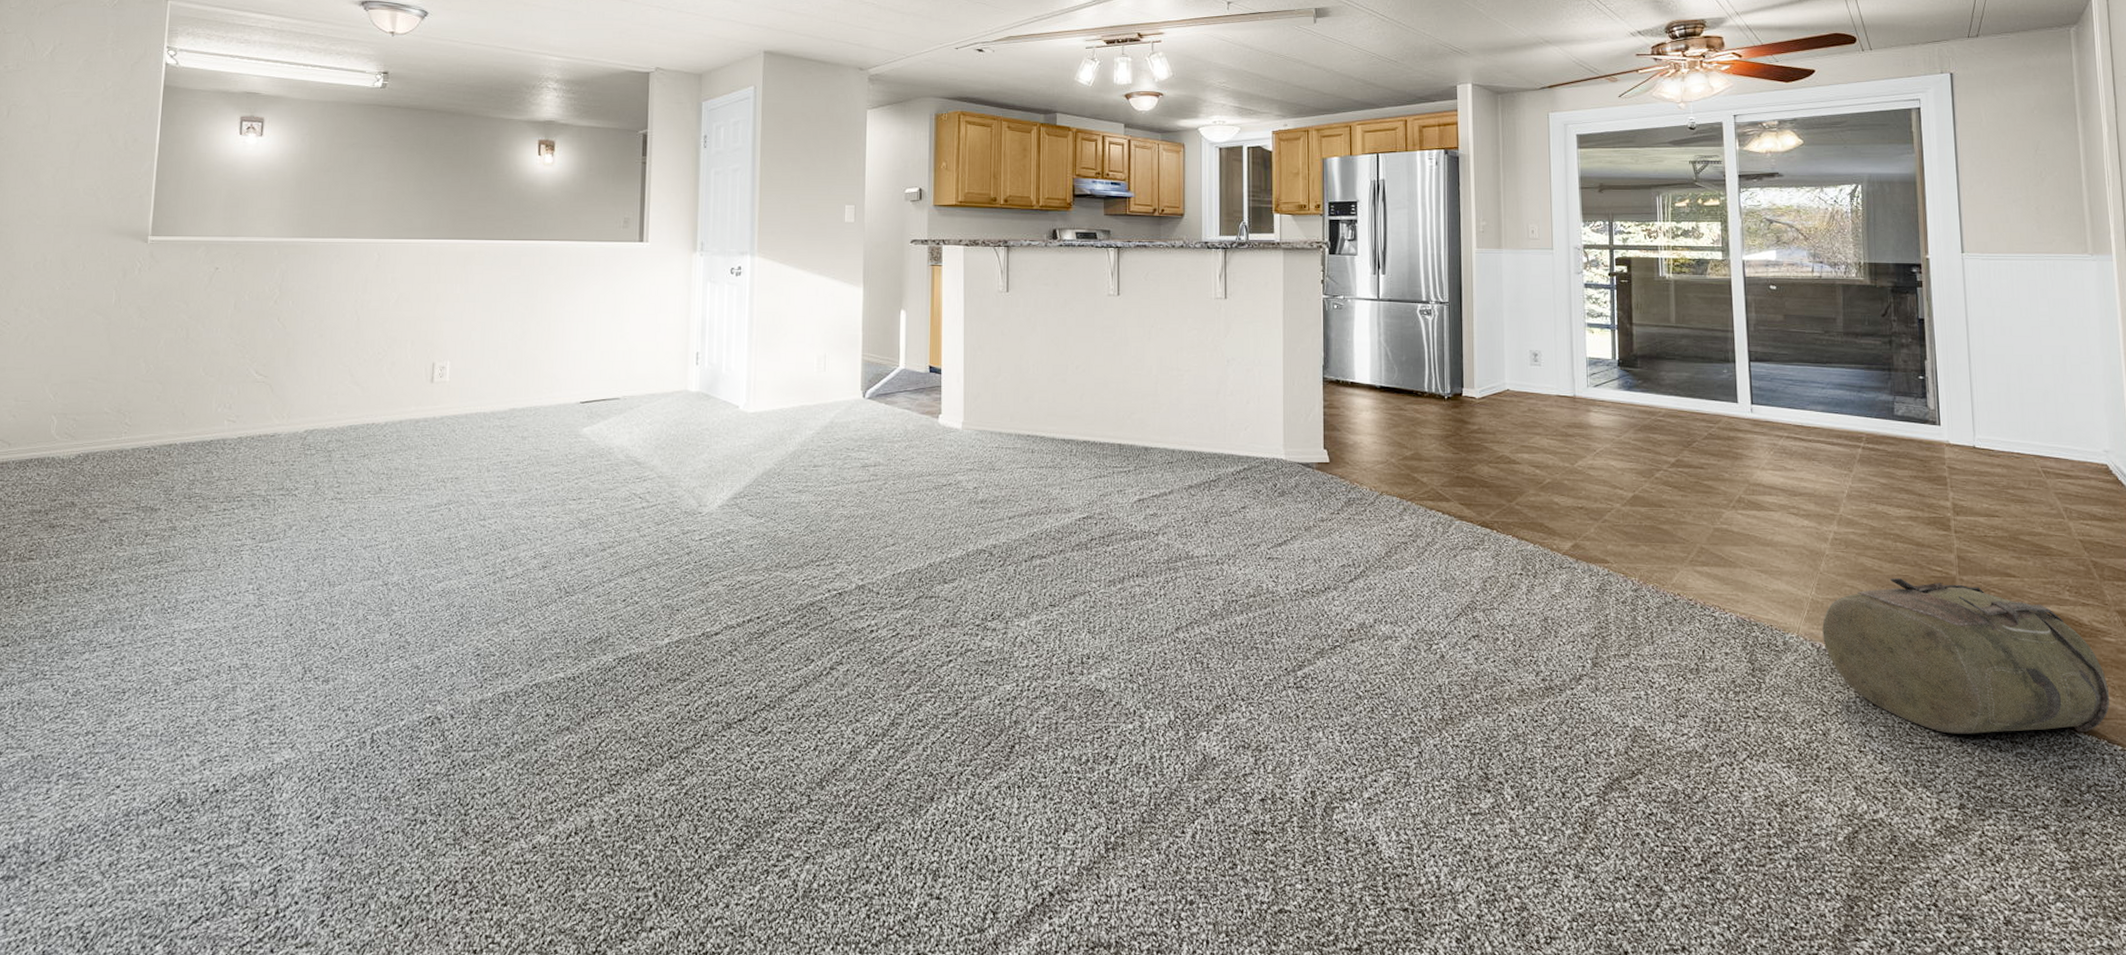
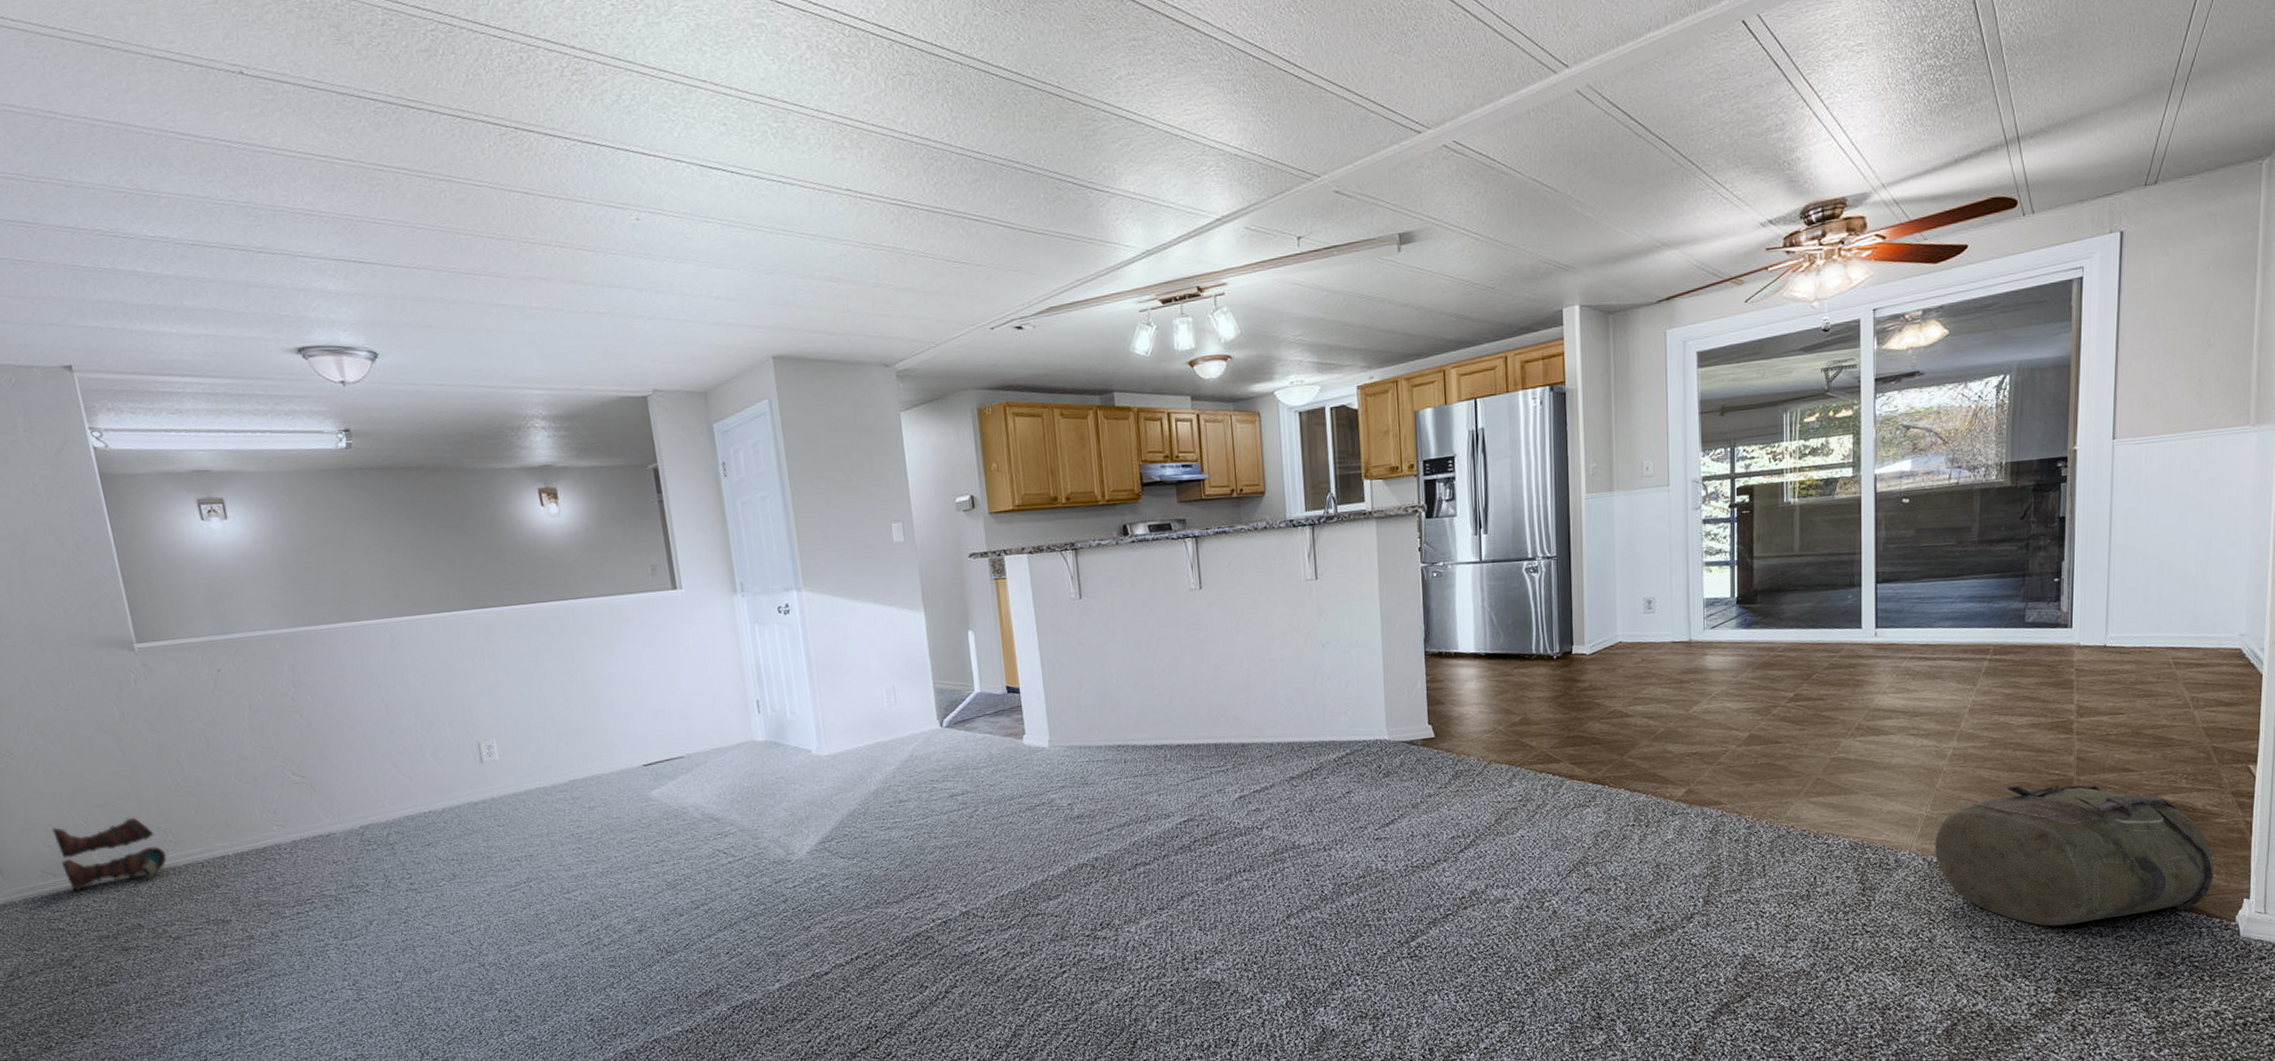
boots: none [19,397,118,463] -> present [51,817,167,891]

